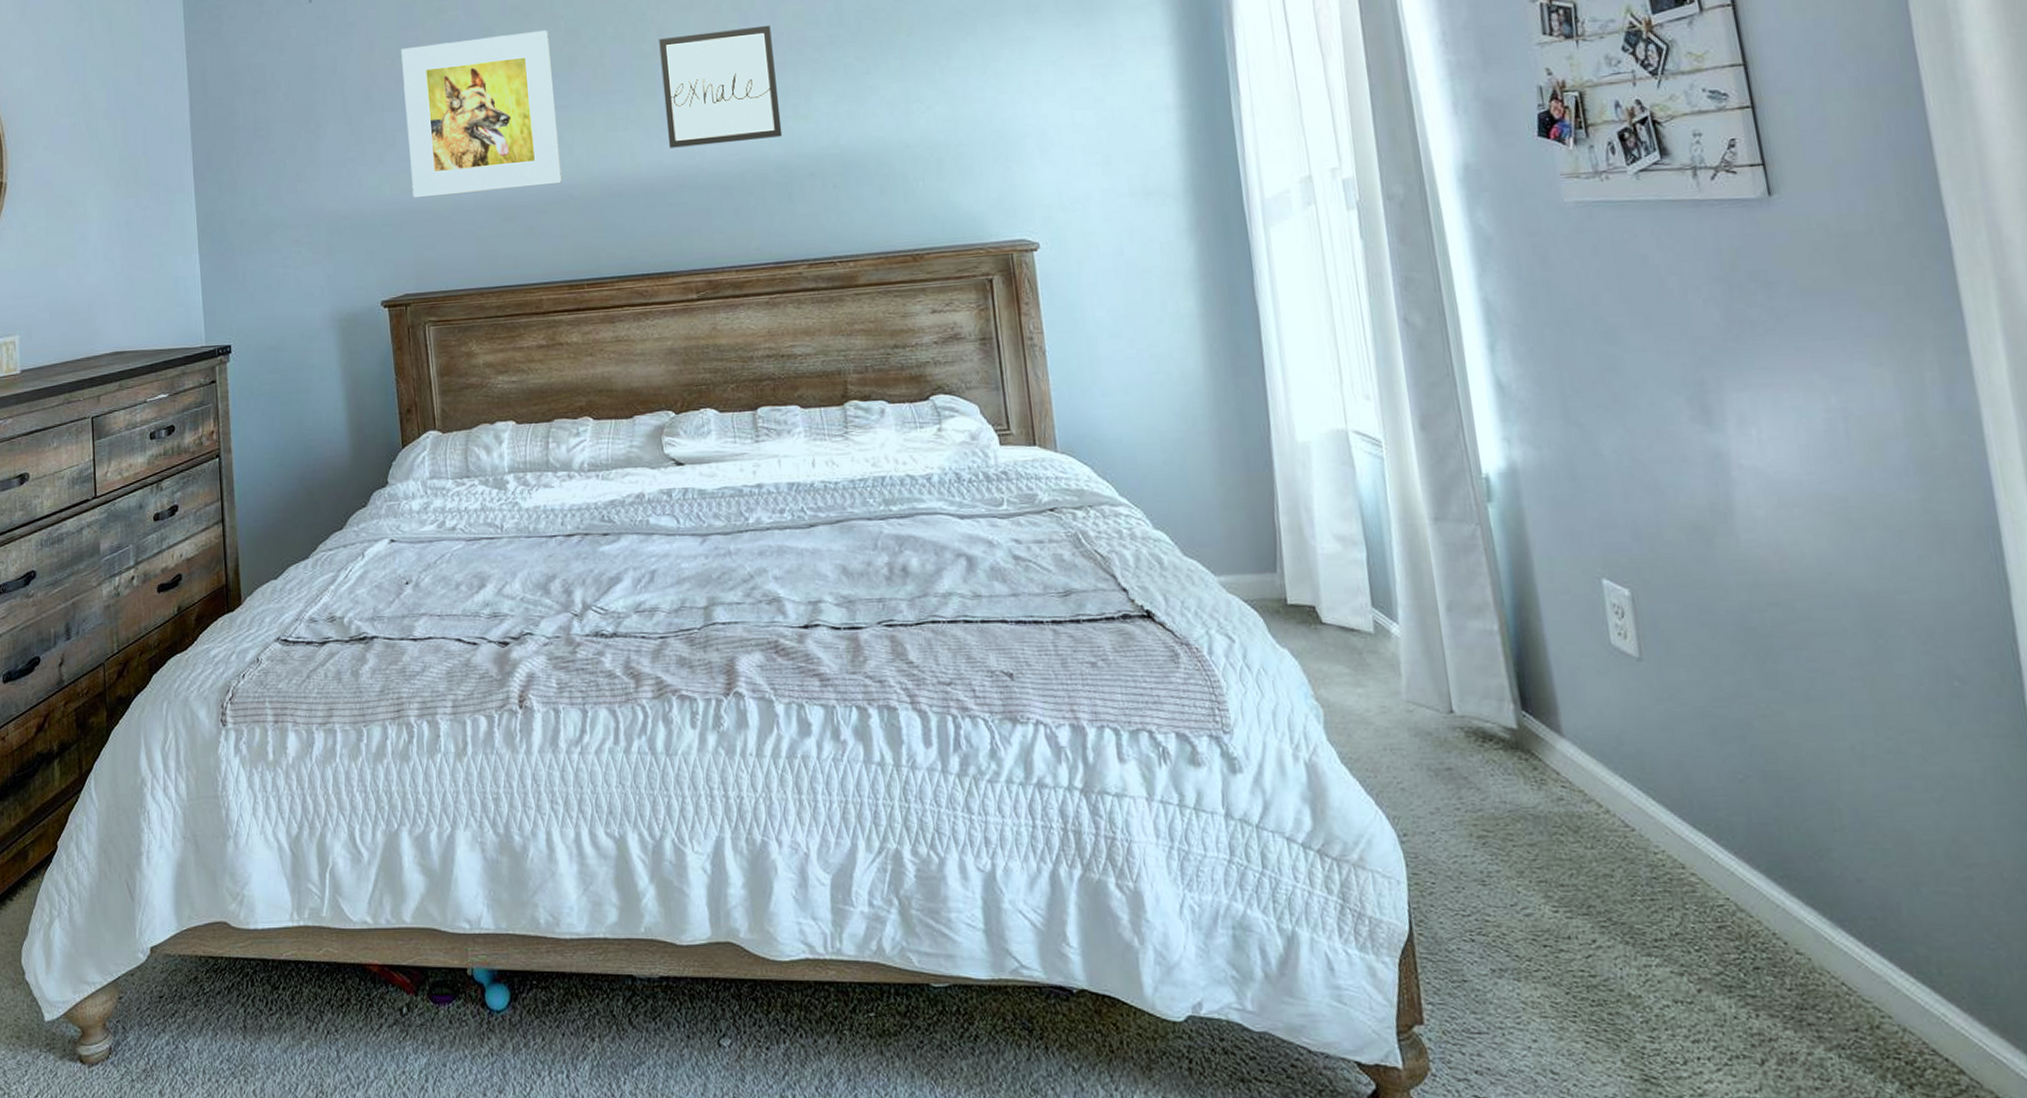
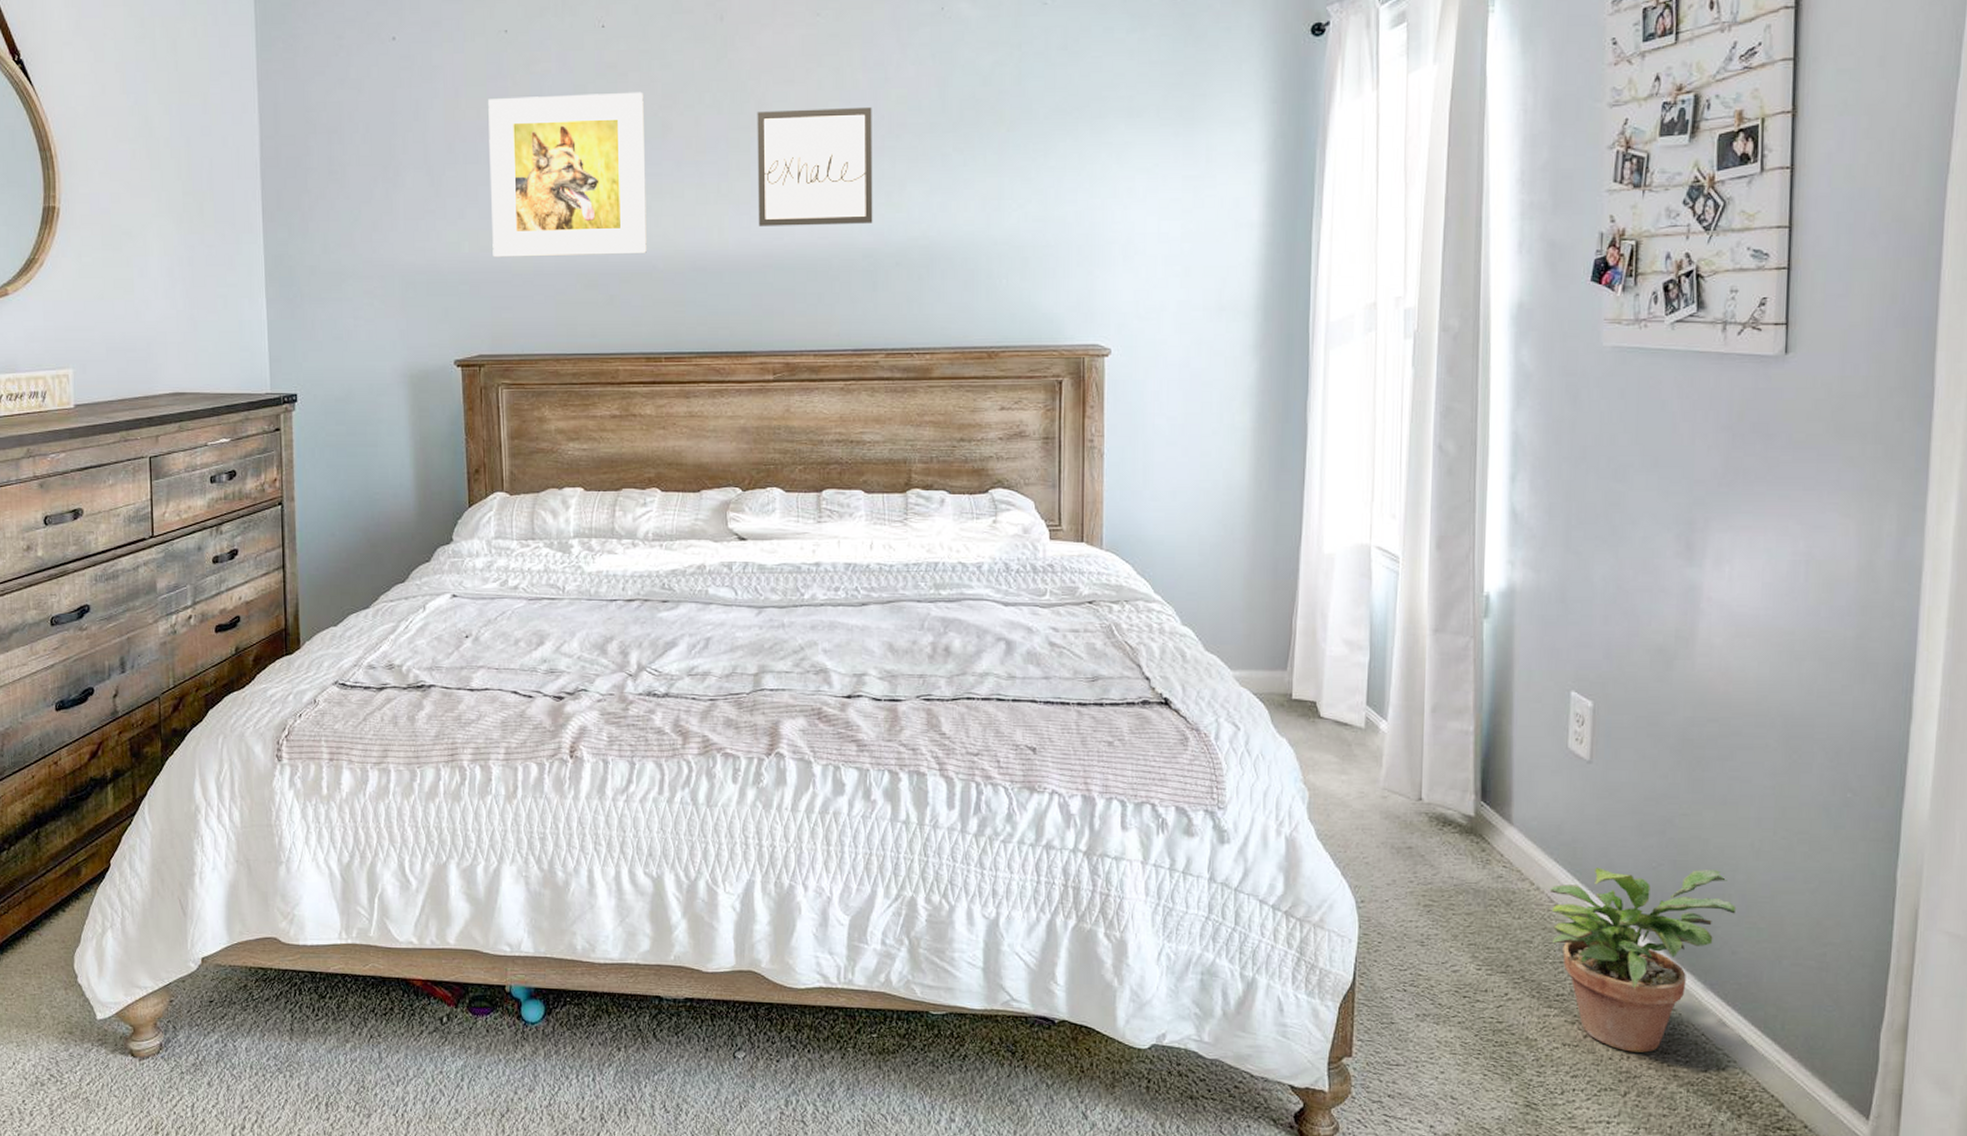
potted plant: none [1621,780,1851,1009] -> present [1549,867,1737,1053]

